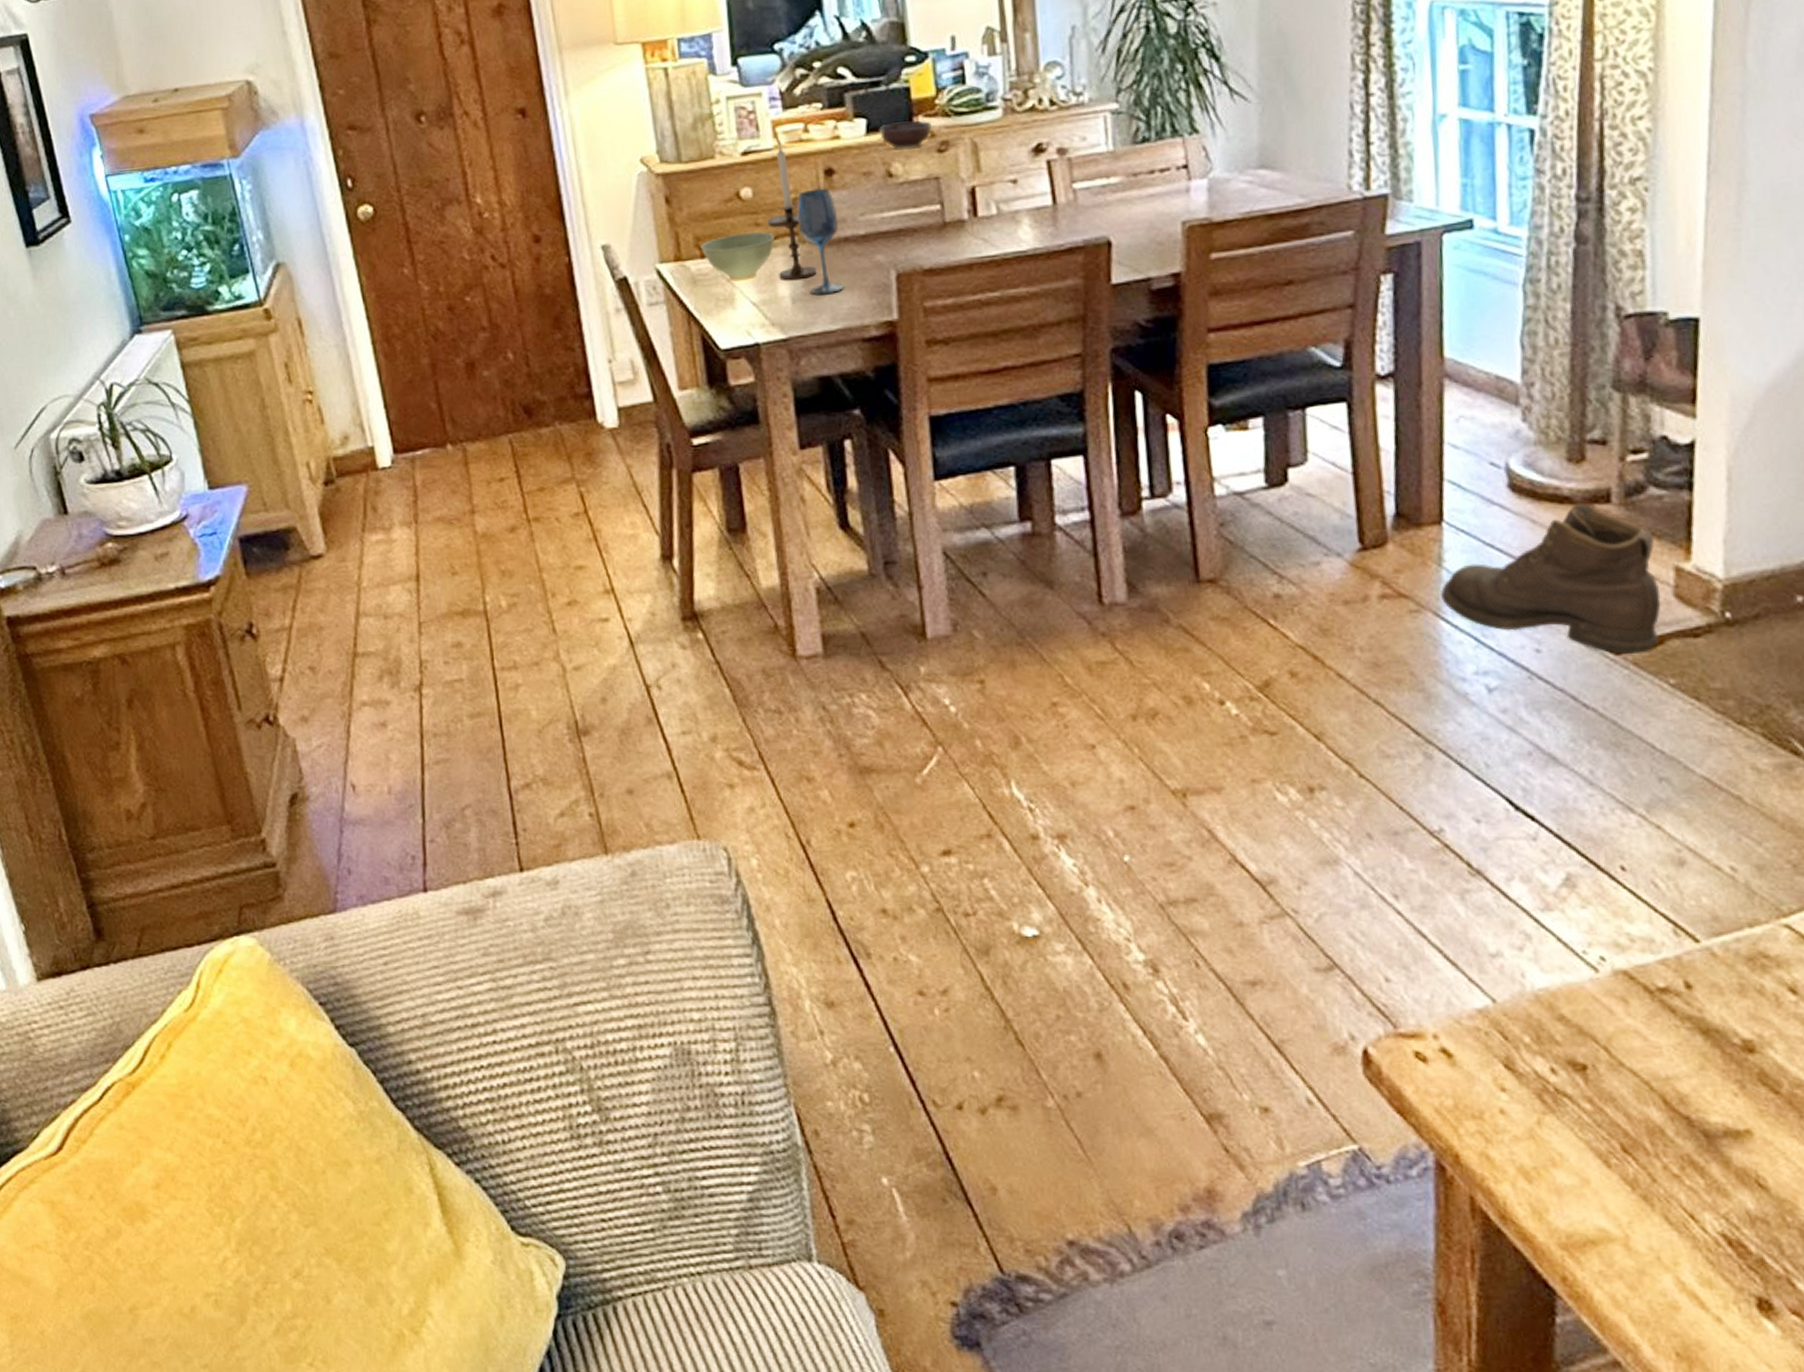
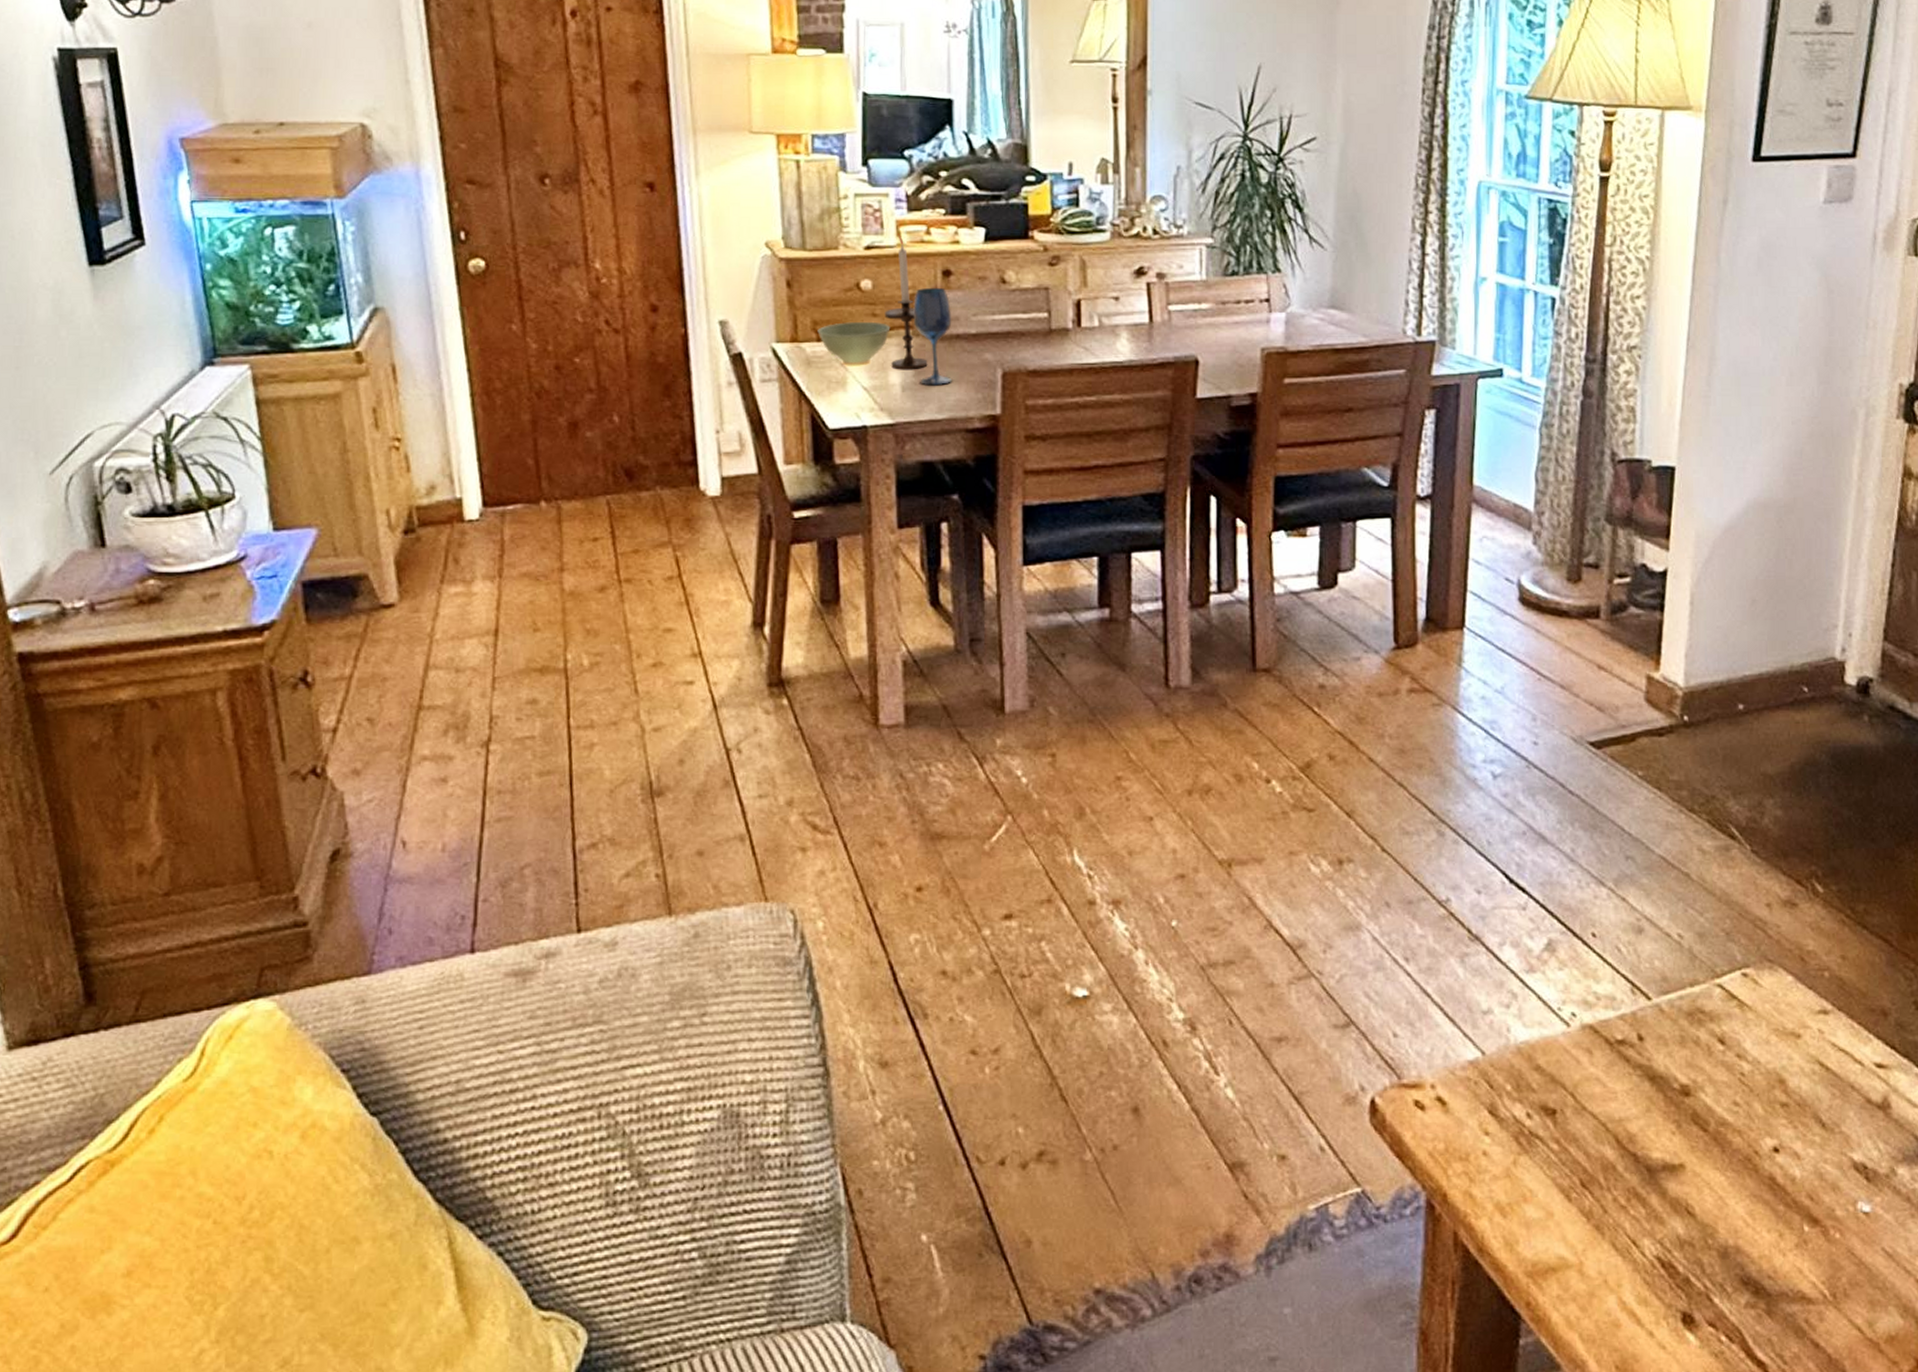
bowl: present [878,120,932,149] -> none [996,234,1045,259]
boot: present [1441,502,1661,655] -> none [1459,617,1635,750]

